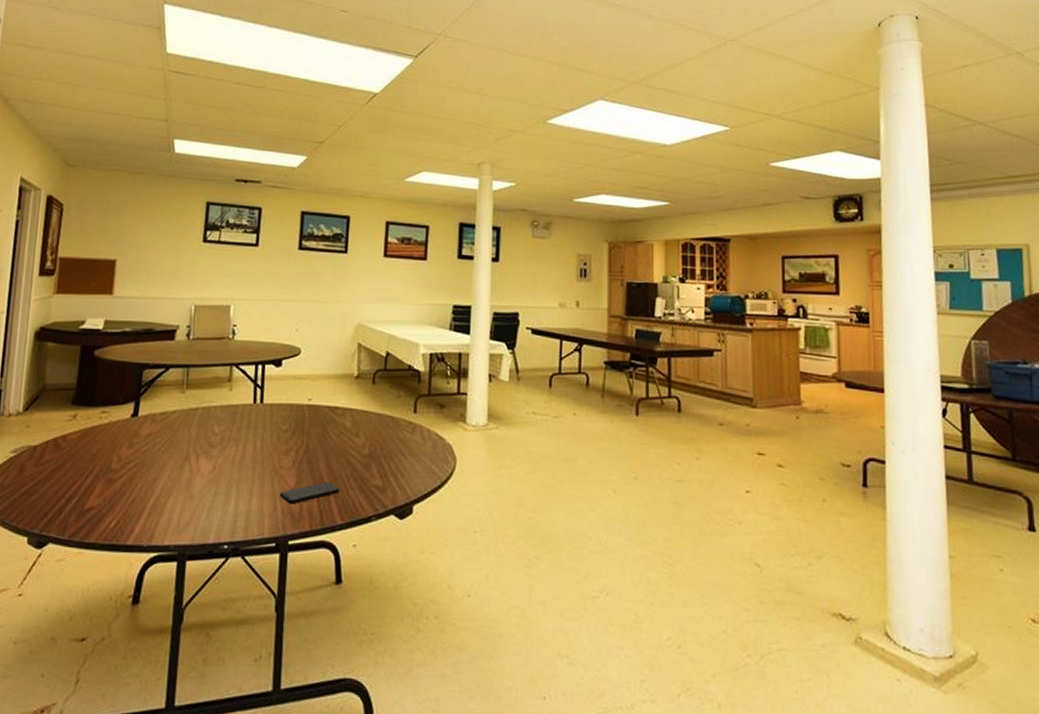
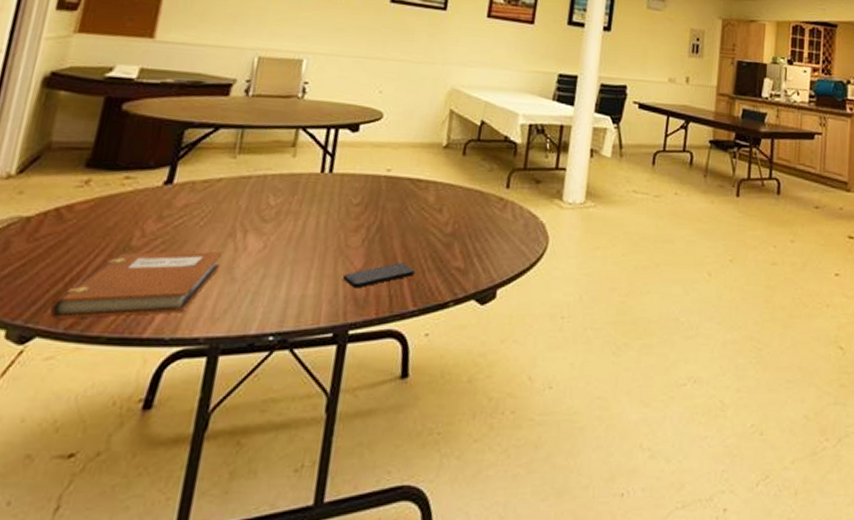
notebook: none [58,472,182,529] -> present [50,250,224,319]

